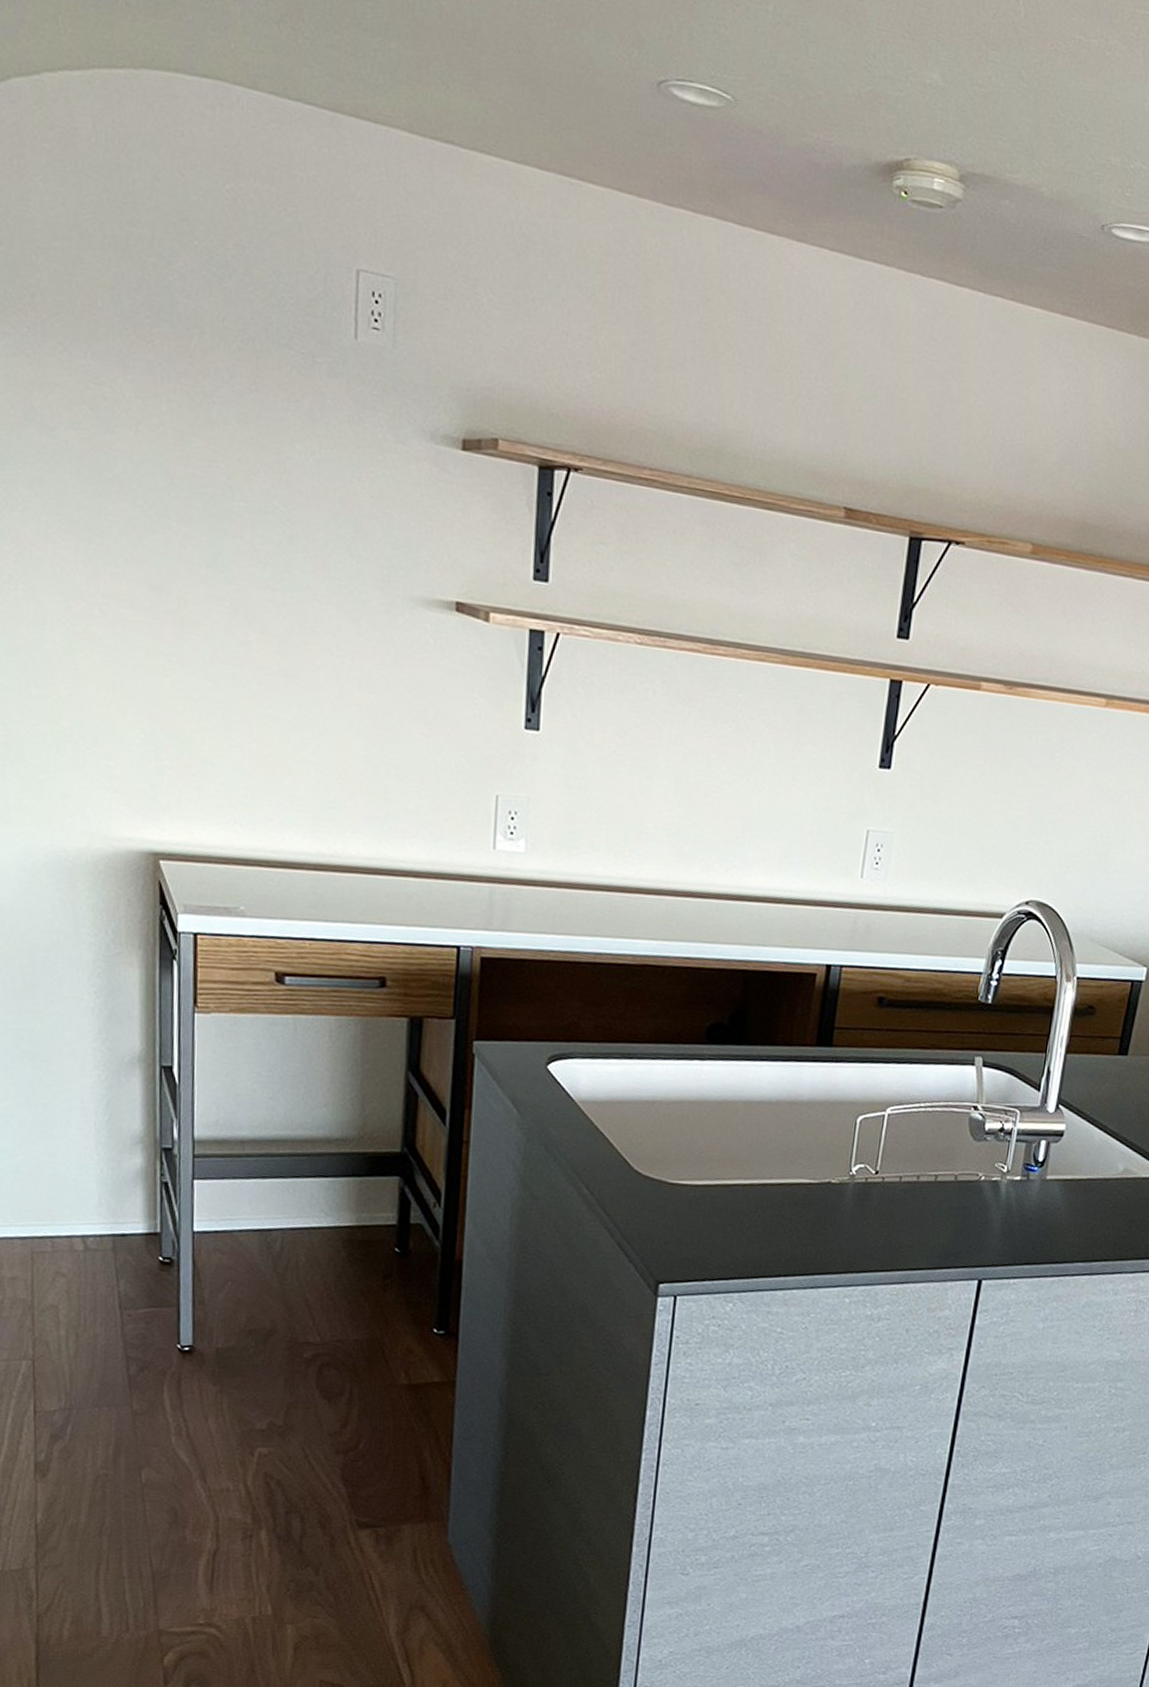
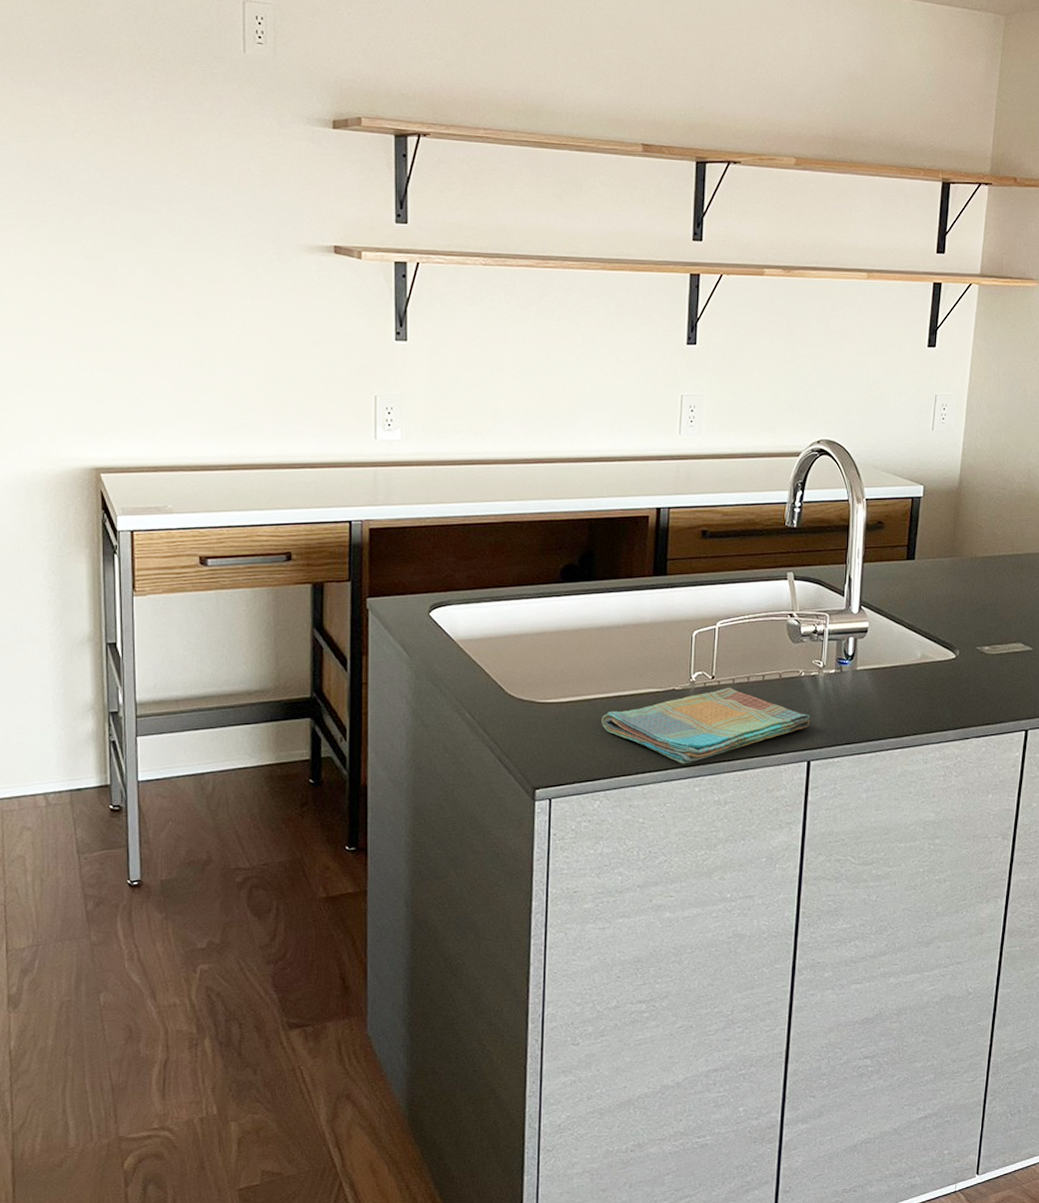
dish towel: none [742,1185,986,1270] -> present [601,687,810,764]

